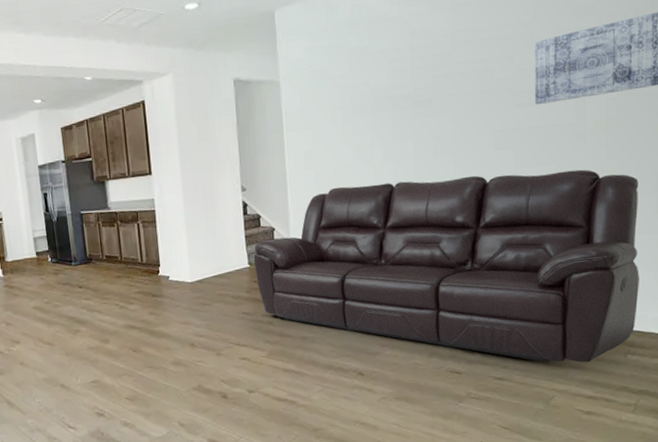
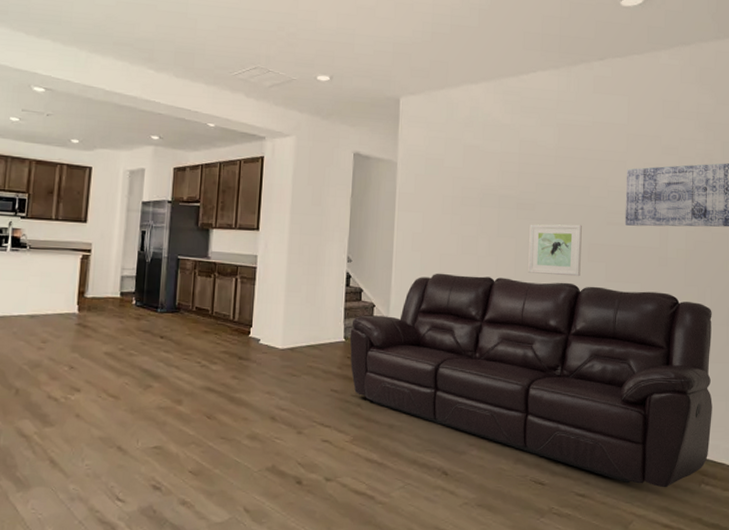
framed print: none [428,112,487,173] -> present [528,224,582,277]

